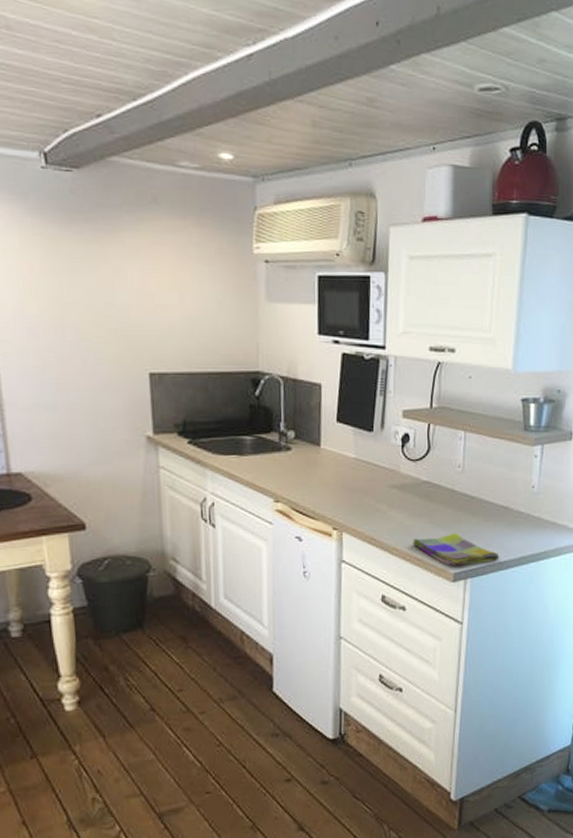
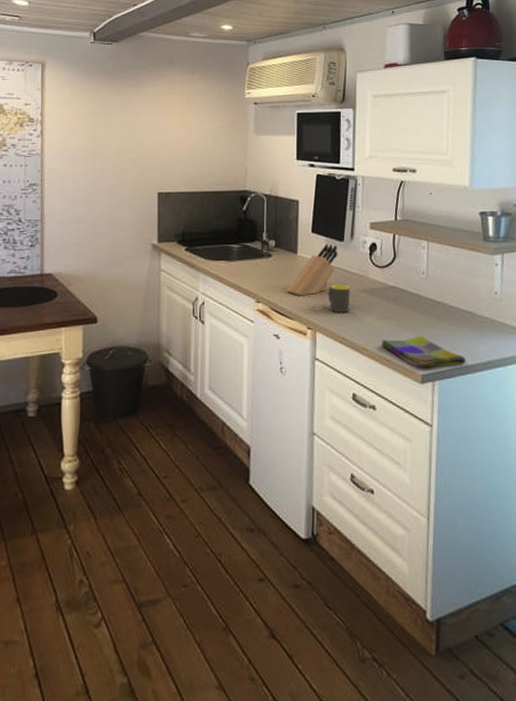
knife block: none [309,435,367,494] -> present [286,244,338,296]
mug: none [355,480,380,511] -> present [328,284,351,312]

